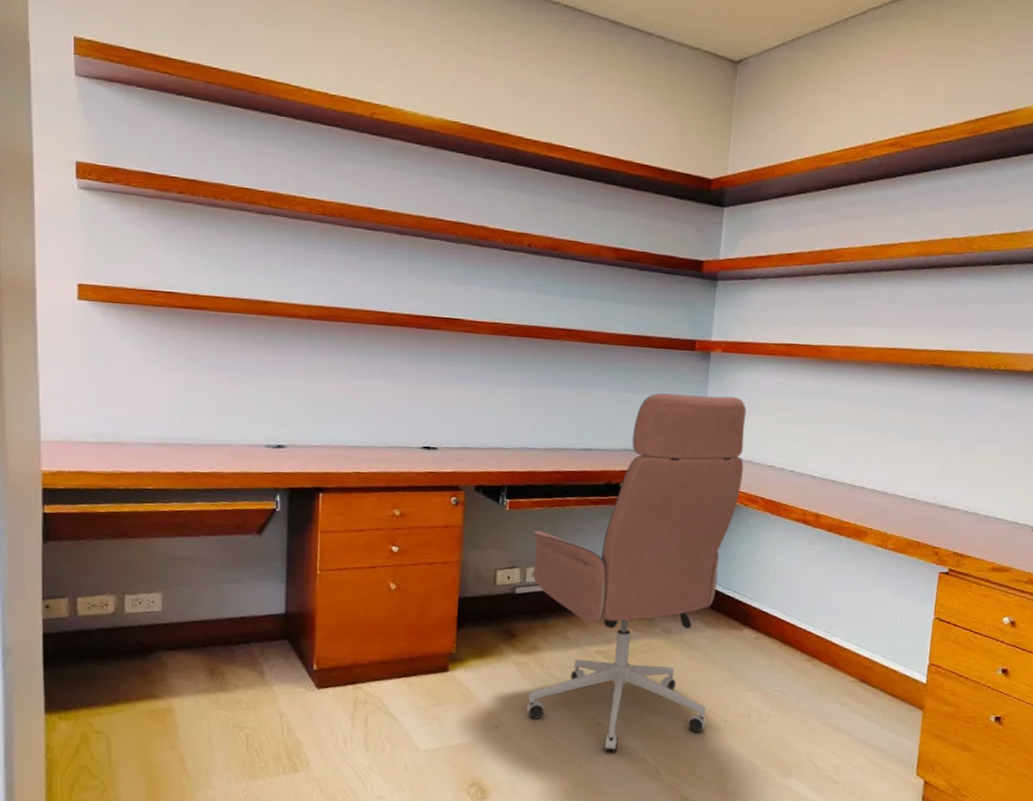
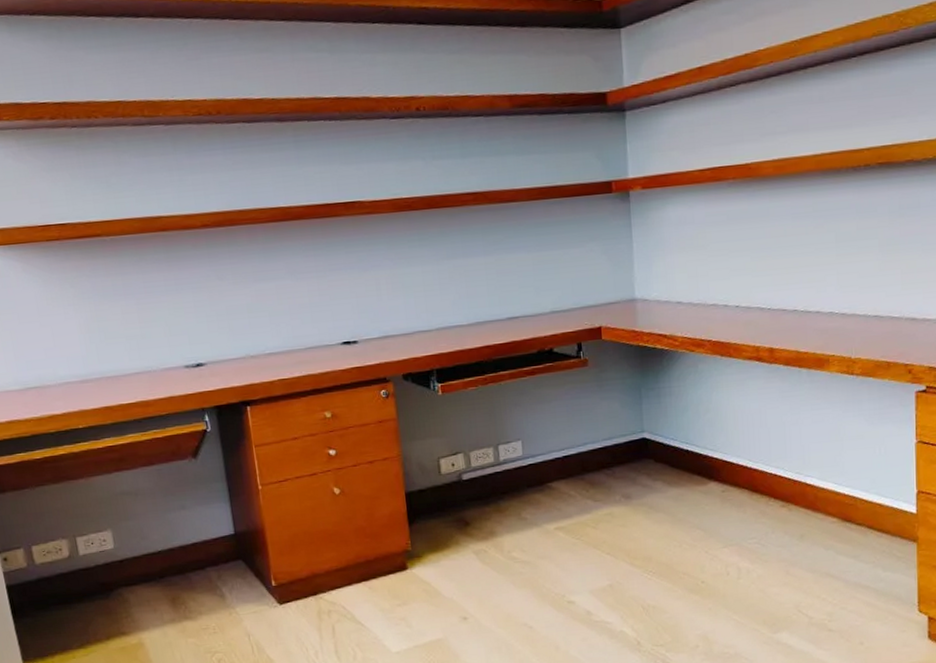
office chair: present [527,393,747,752] -> none [469,236,684,629]

